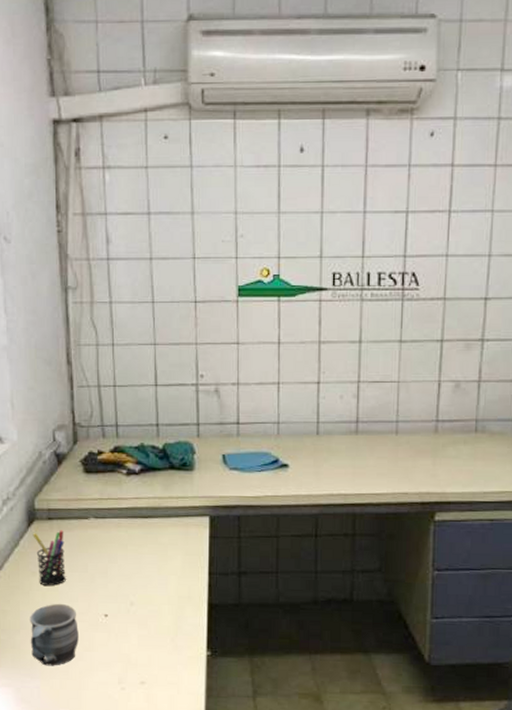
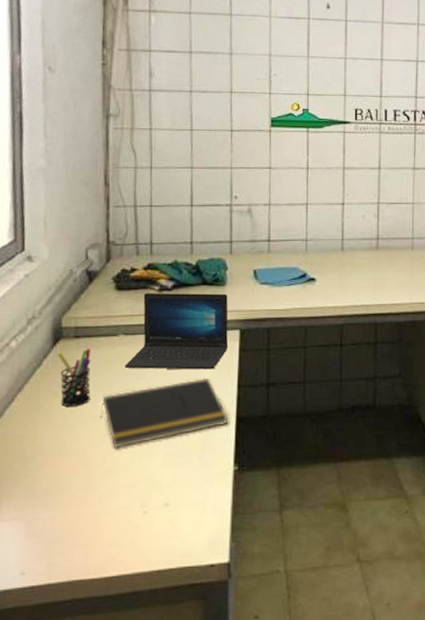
mug: present [30,603,79,666] -> none [46,424,101,494]
notepad: none [76,563,200,628] -> present [100,377,229,449]
laptop: none [97,476,198,556] -> present [124,292,229,370]

